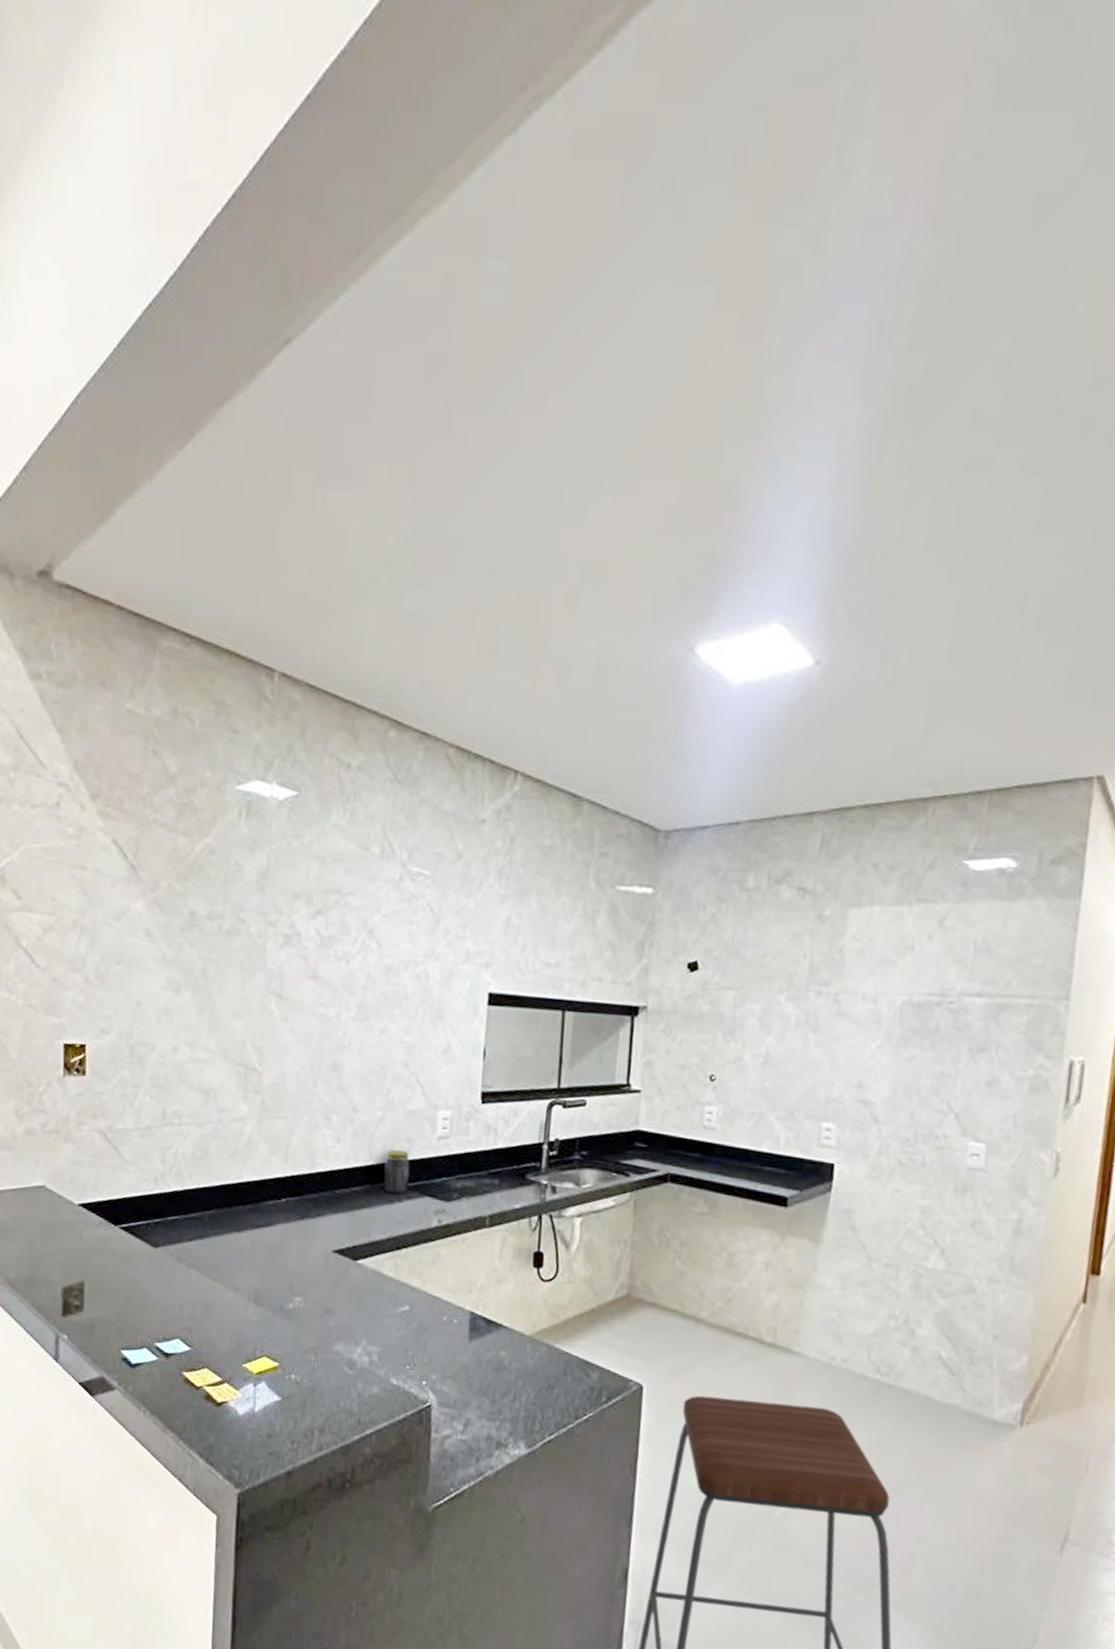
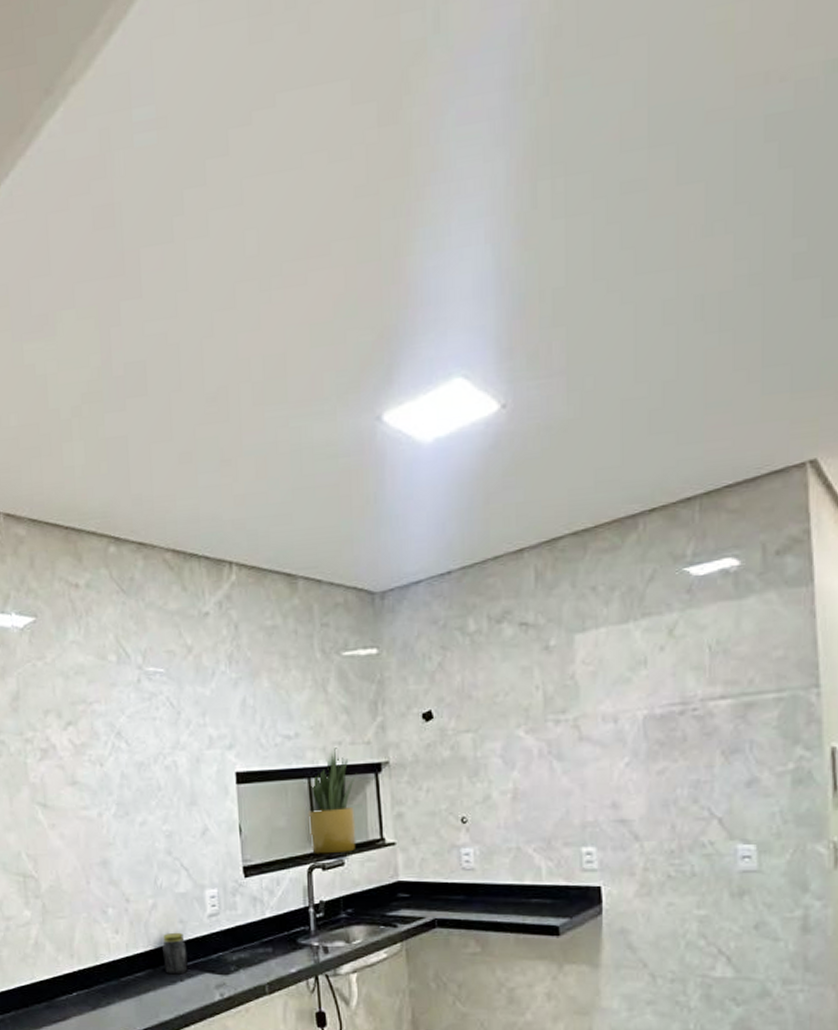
planter: none [555,983,613,1093] -> present [308,748,357,854]

